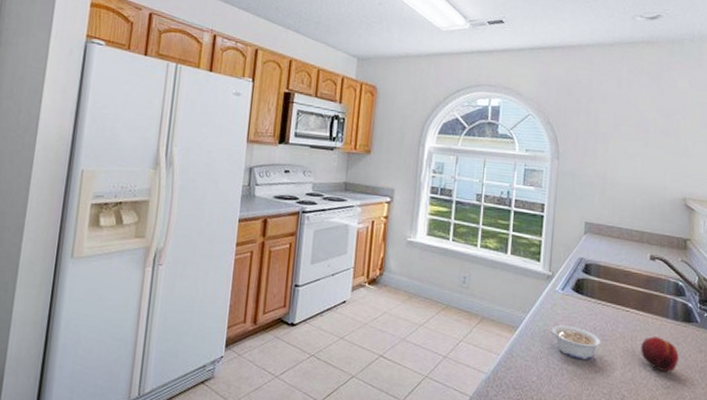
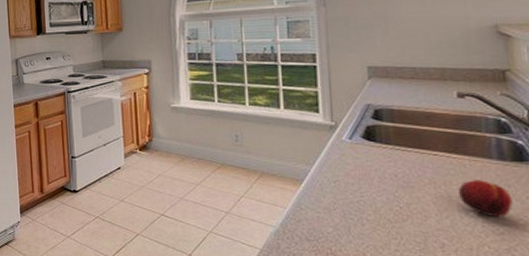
legume: present [549,324,602,360] -> none [340,174,407,209]

